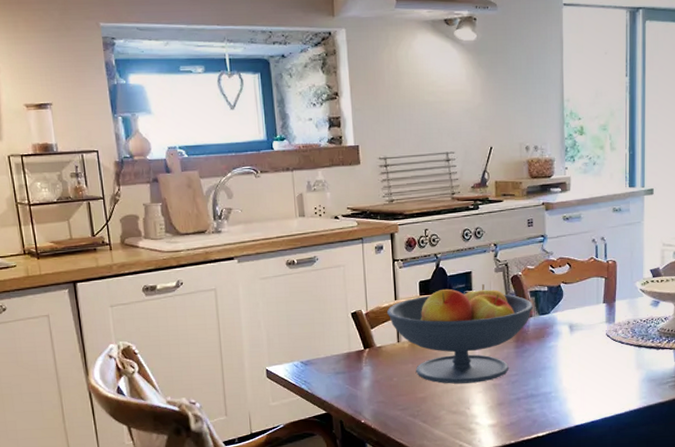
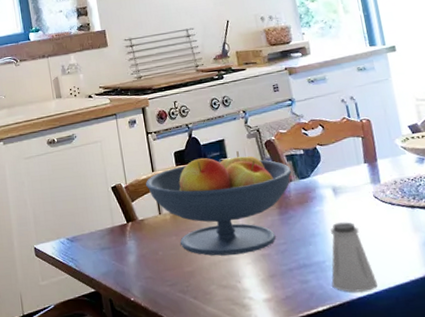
saltshaker: none [554,357,595,421] -> present [331,222,377,292]

